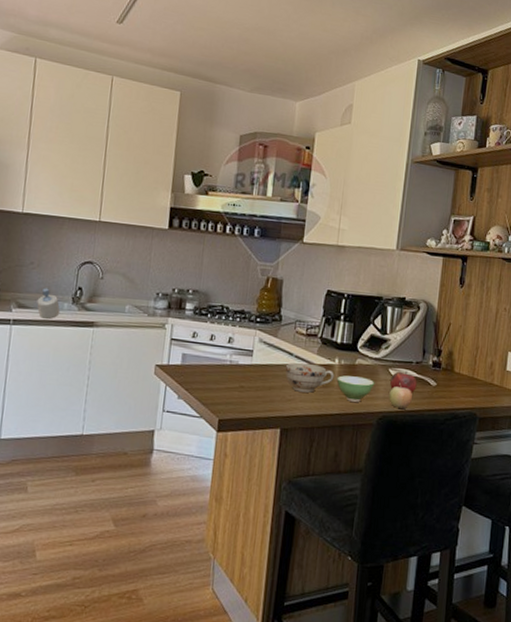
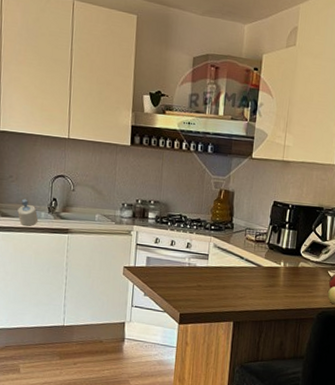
teacup: present [285,362,334,393] -> none [237,265,280,291]
bowl: present [336,375,375,403] -> none [282,276,316,300]

